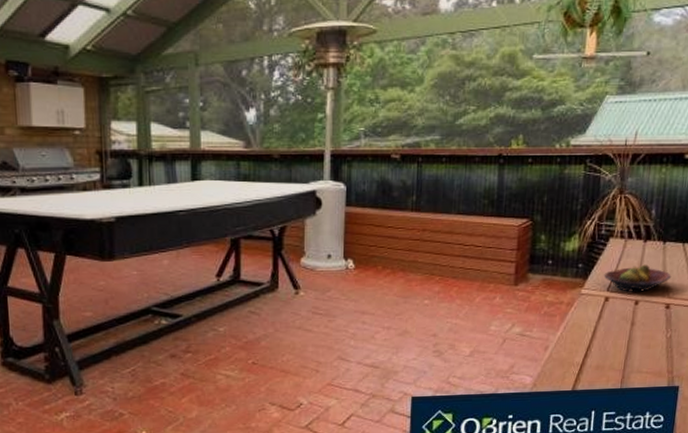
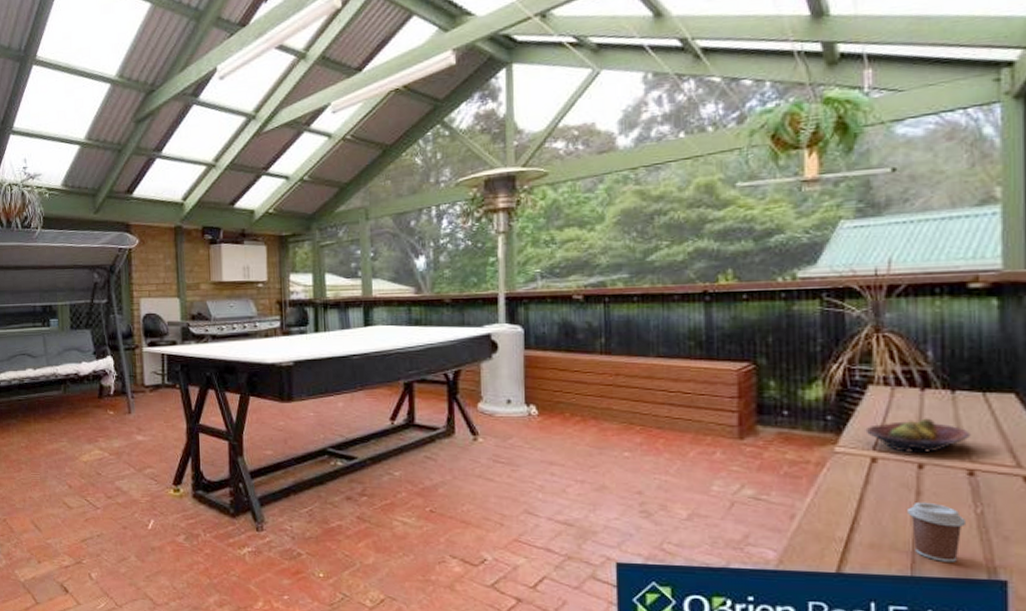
coffee cup: none [624,330,660,376] -> present [908,501,967,562]

